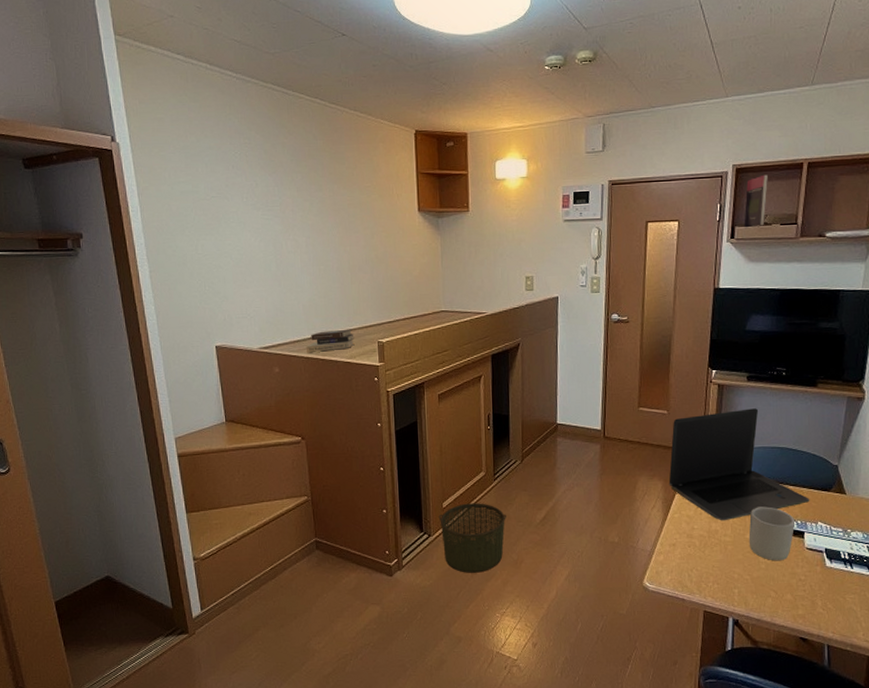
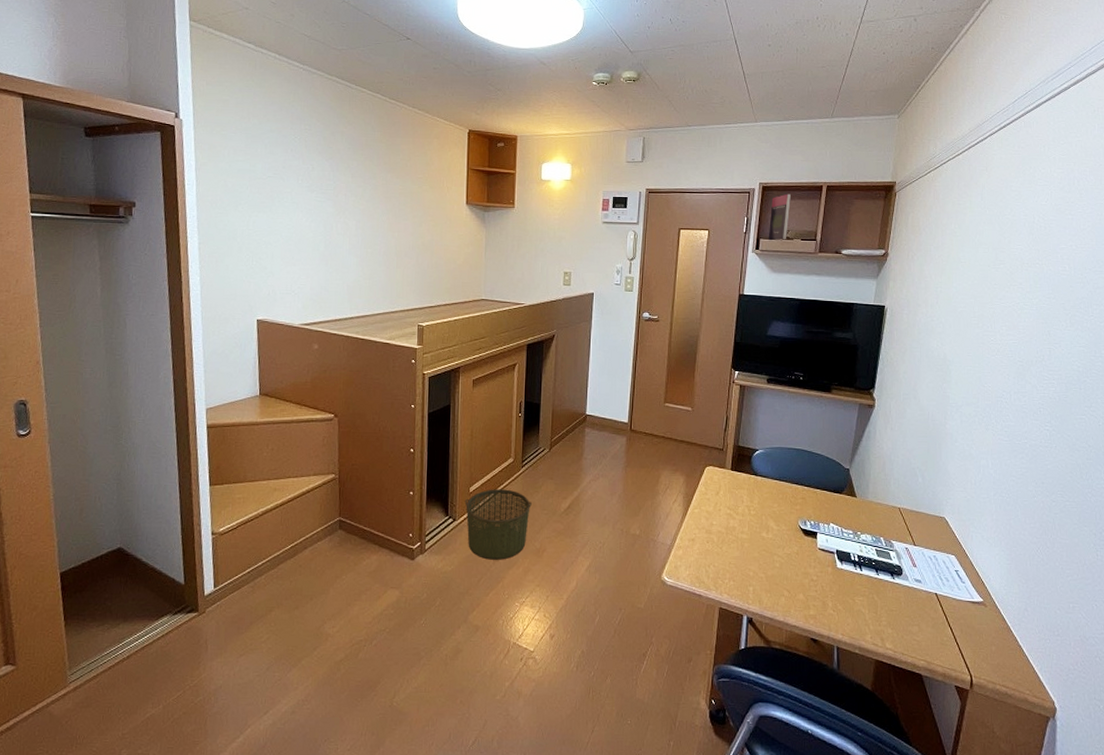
books: present [305,329,354,354] -> none [346,311,395,332]
laptop computer: present [668,408,810,521] -> none [690,410,823,518]
mug: present [748,505,796,561] -> none [764,504,809,561]

